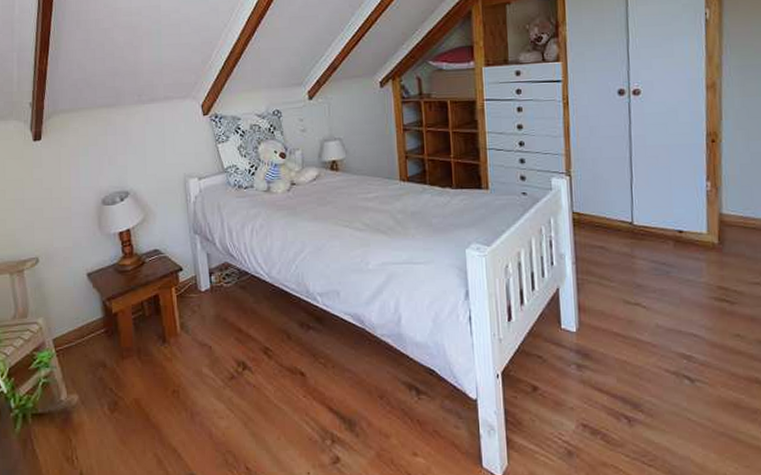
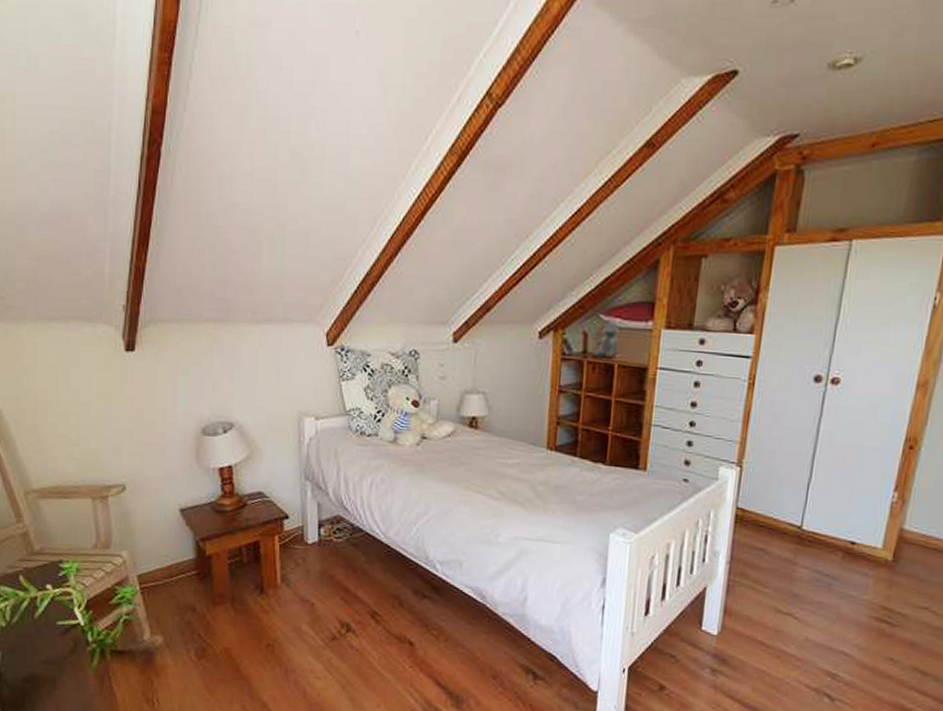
stuffed animal: none [427,65,451,97] -> present [592,319,621,359]

